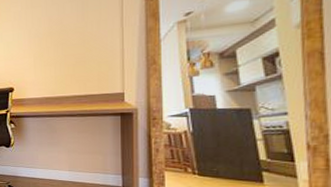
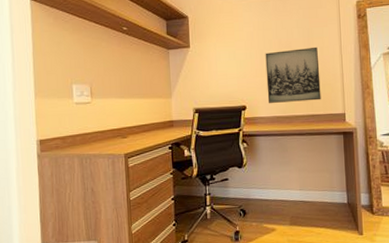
wall art: none [33,21,96,84] -> present [265,46,321,103]

